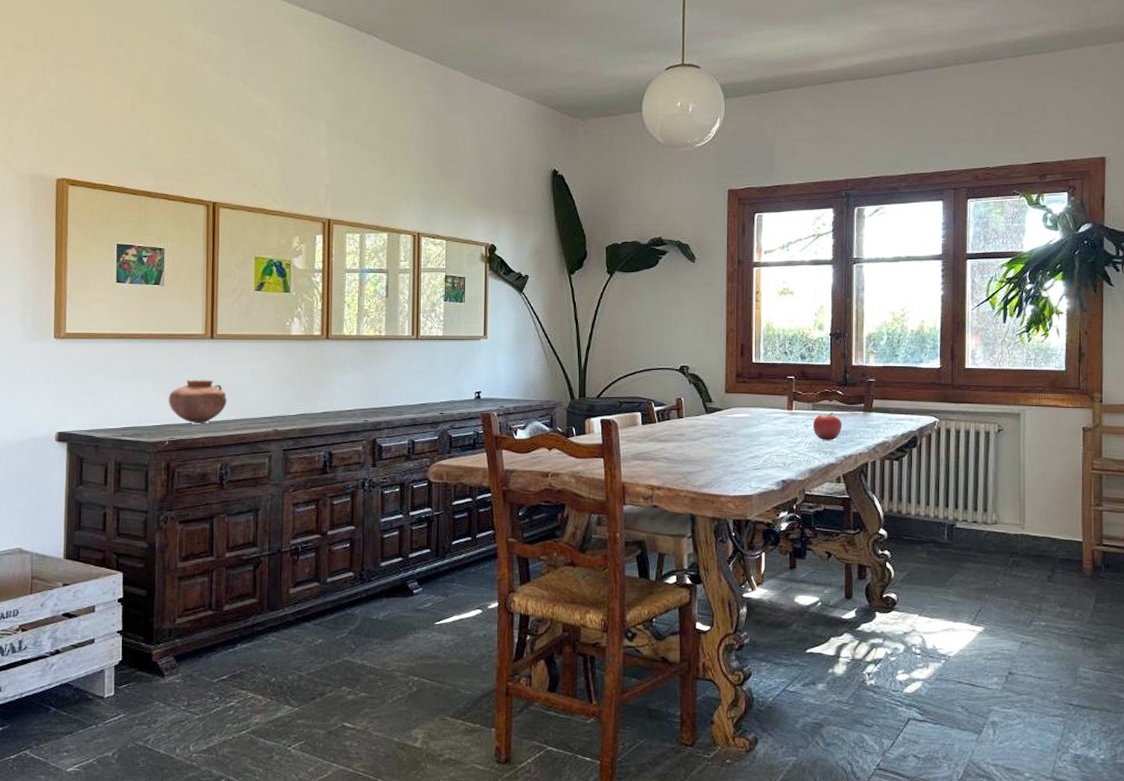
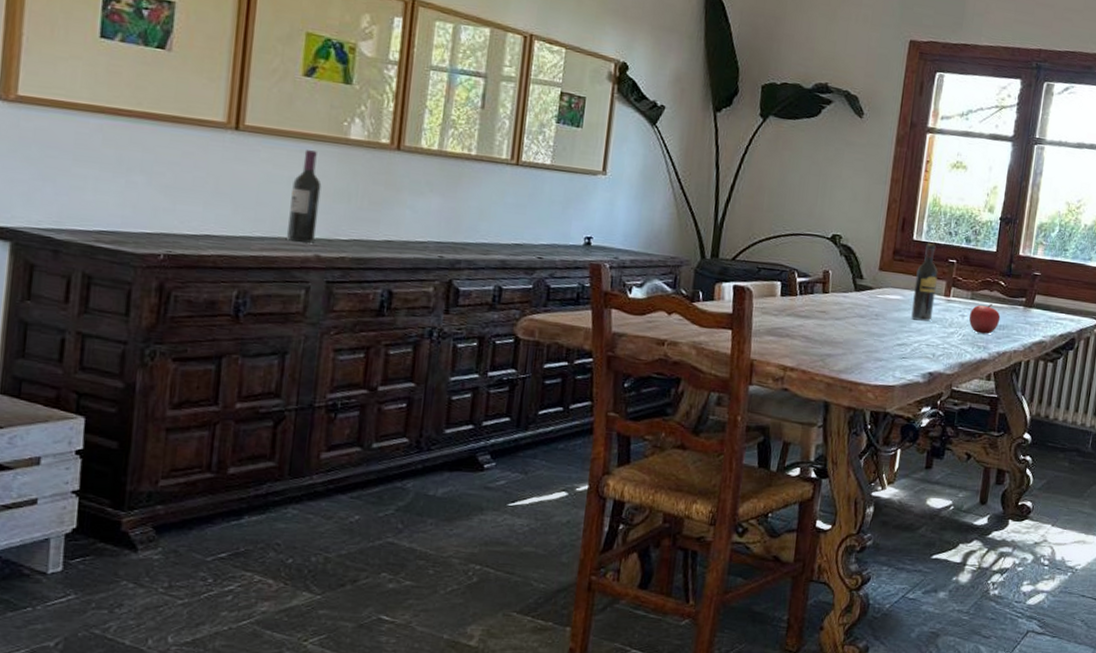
vase: present [169,380,227,424] -> none [168,179,253,238]
wine bottle: none [252,348,274,420] -> present [286,150,322,243]
wine bottle: none [759,364,779,434] -> present [911,243,938,322]

